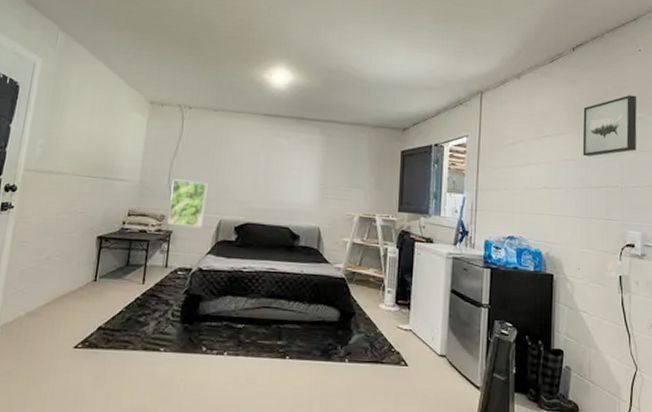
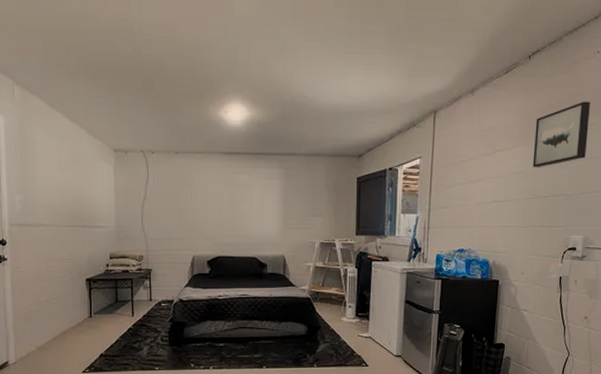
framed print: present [167,179,208,228] -> none [146,222,179,264]

